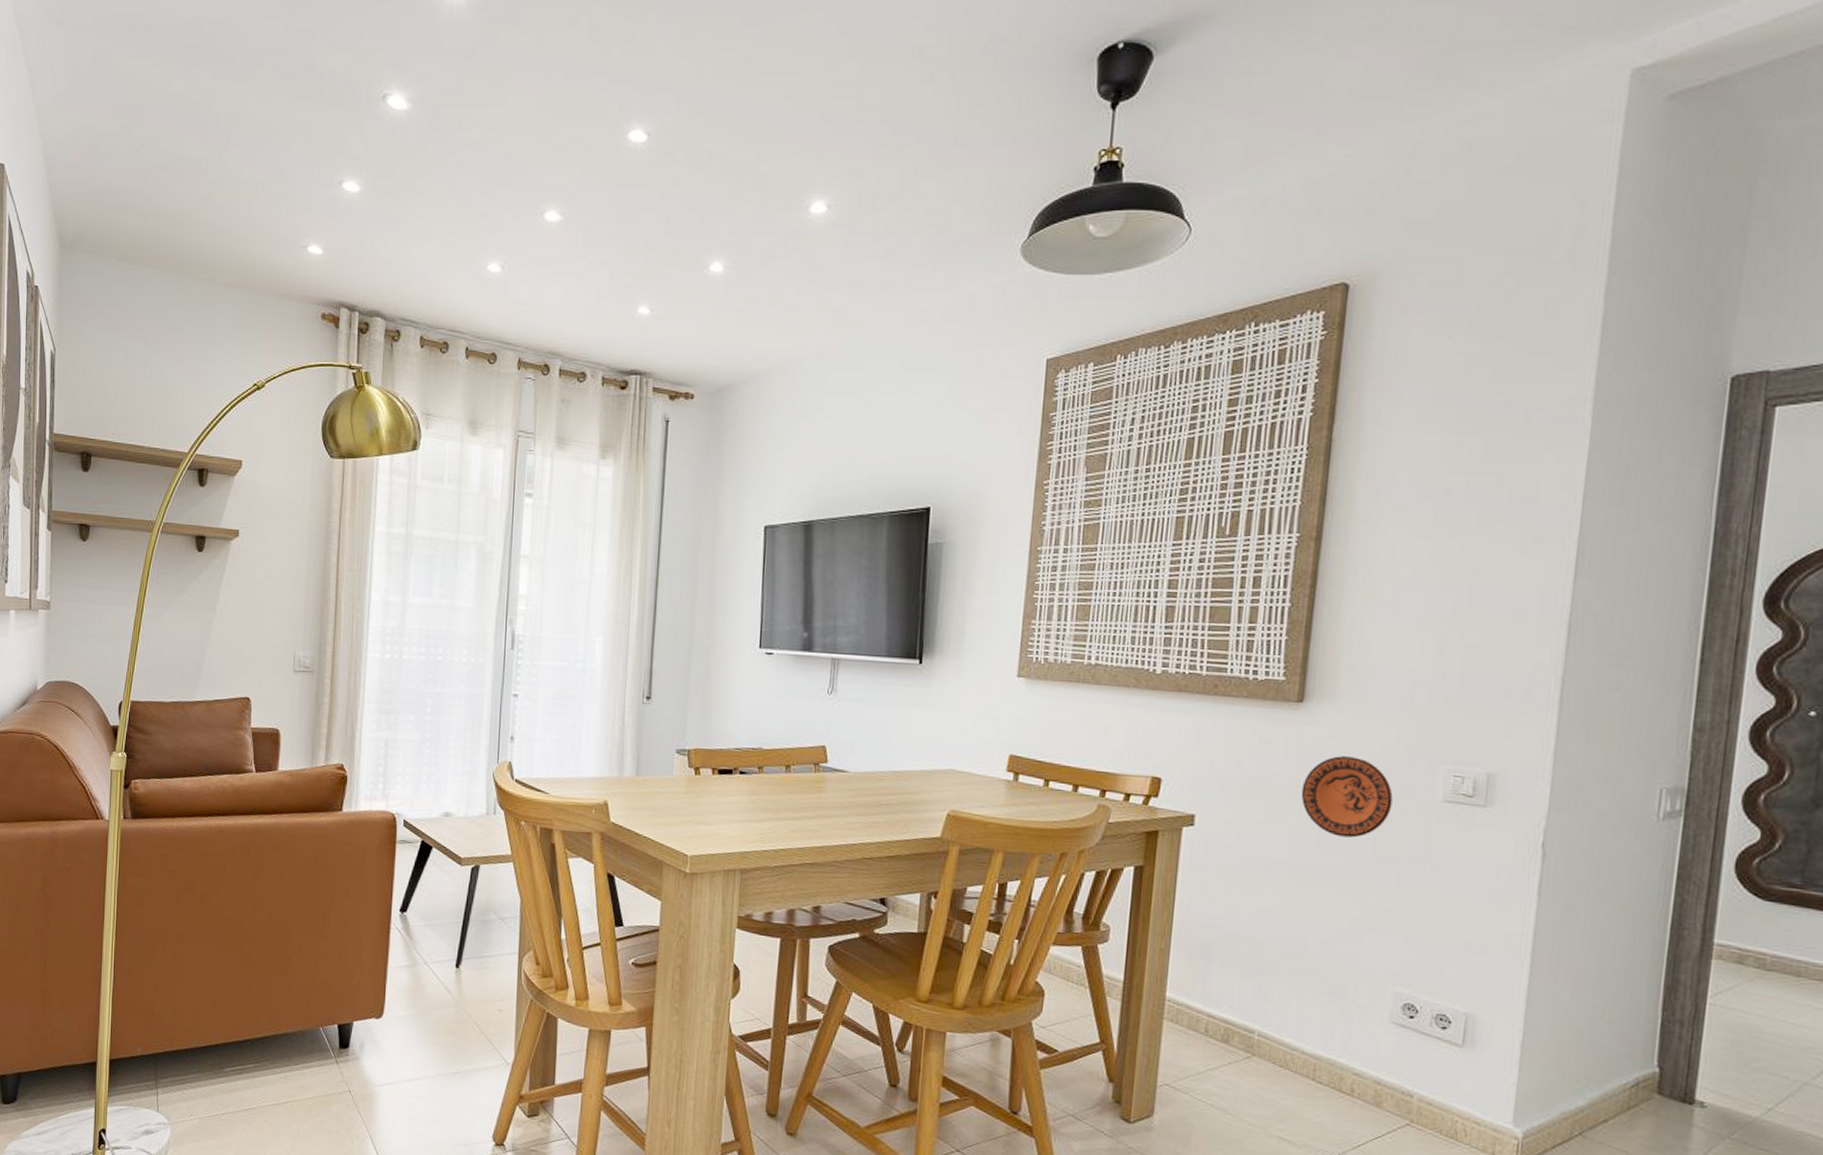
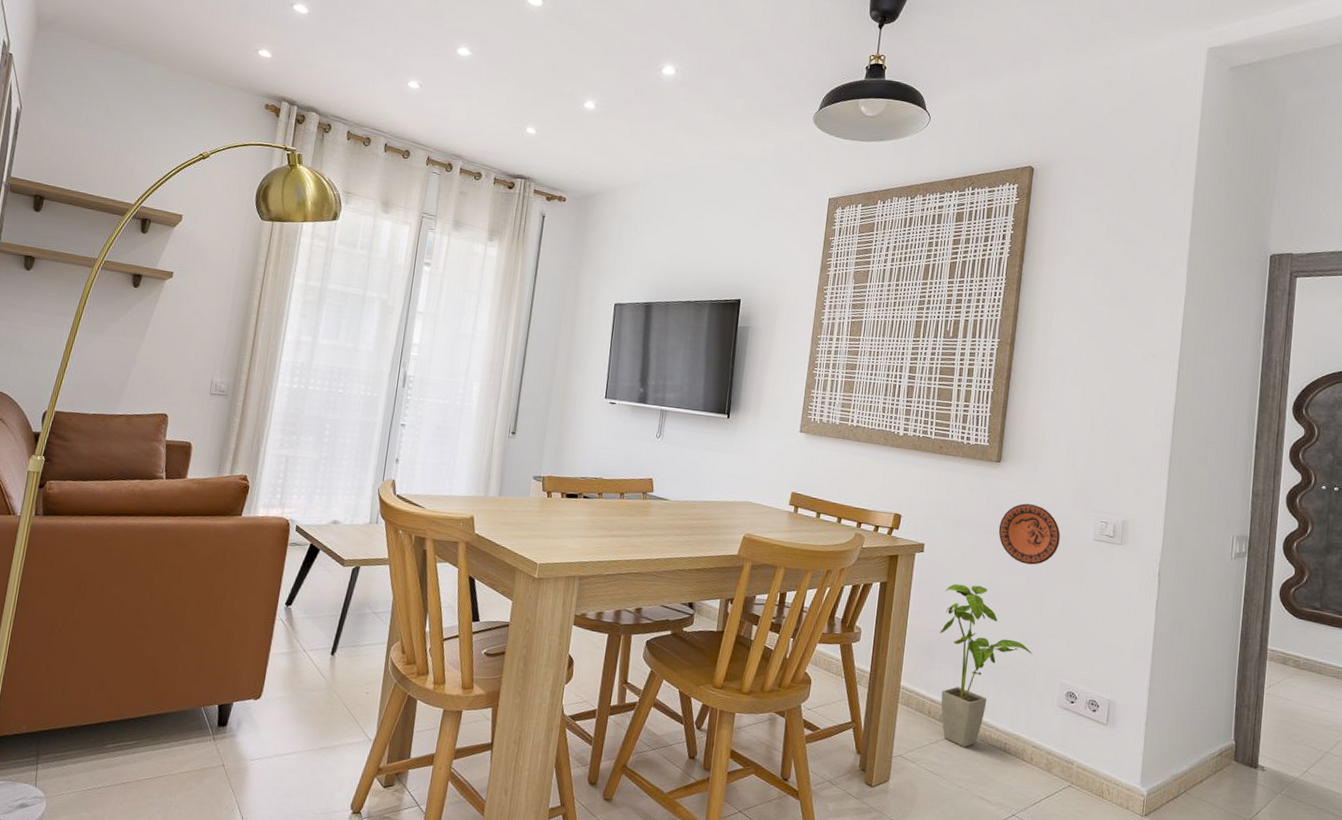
house plant: none [1218,865,1354,1076] -> present [939,583,1033,748]

